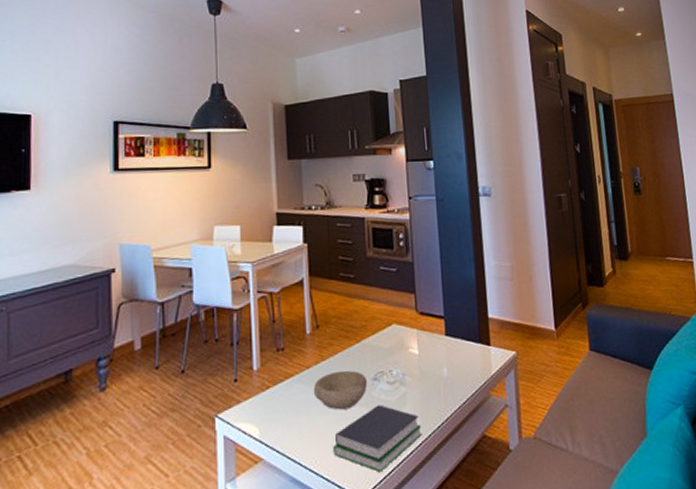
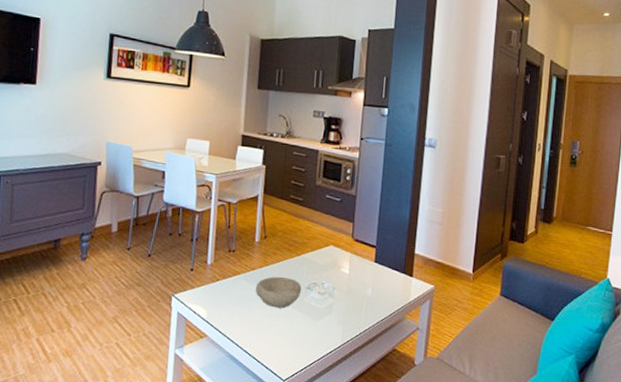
book: present [333,404,422,473] -> none [265,309,343,363]

